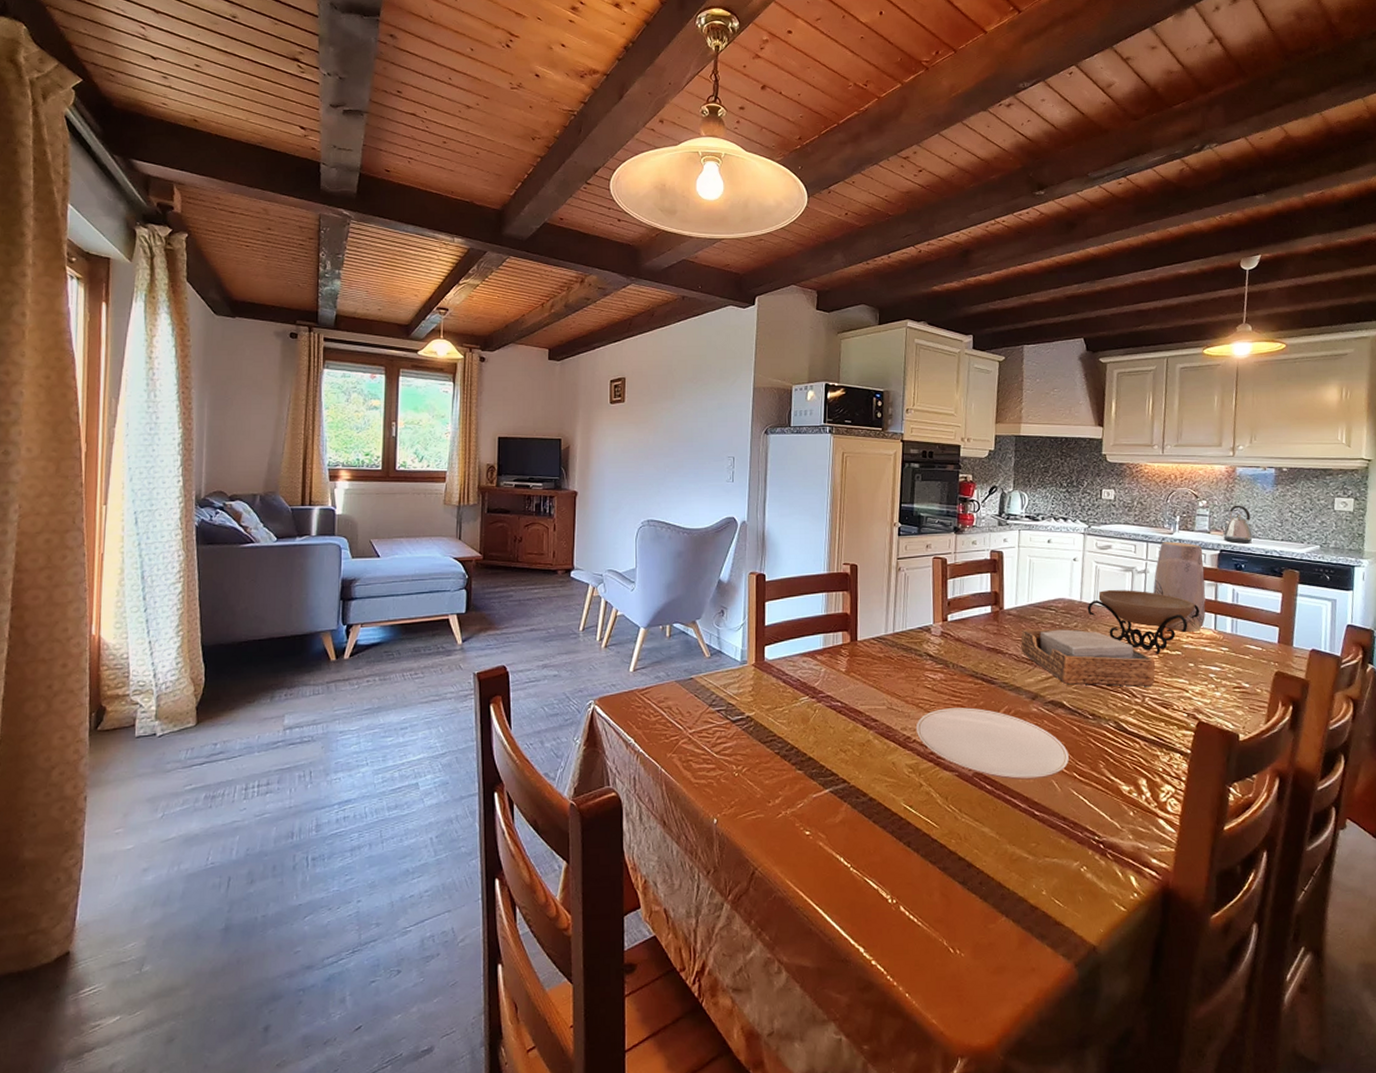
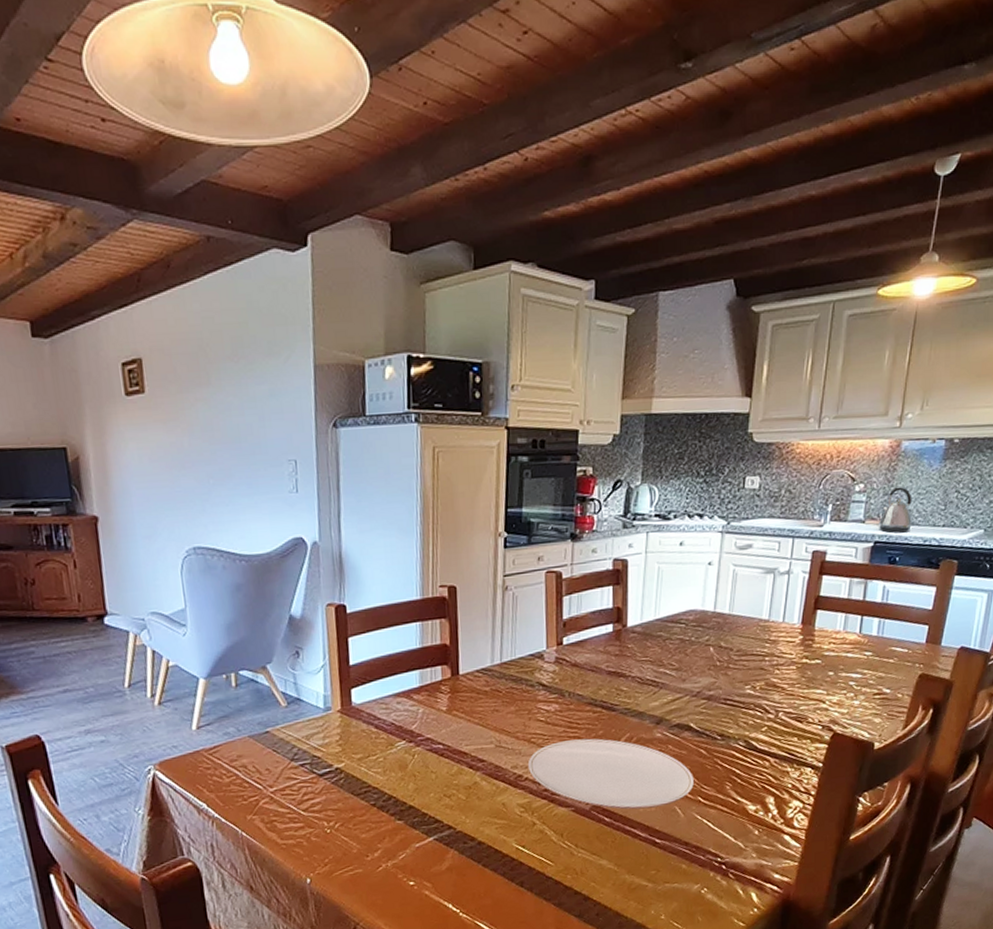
napkin holder: present [1020,629,1156,687] -> none [645,644,793,705]
decorative bowl: present [1087,589,1200,655] -> none [721,594,846,666]
vase: present [1152,542,1206,632] -> none [795,535,855,638]

